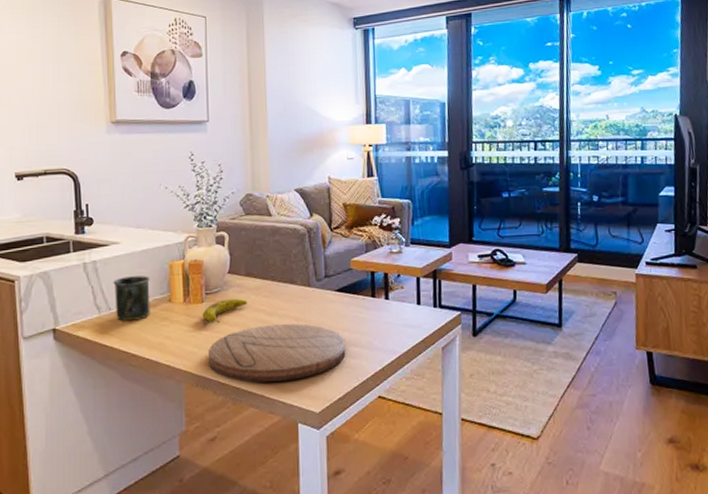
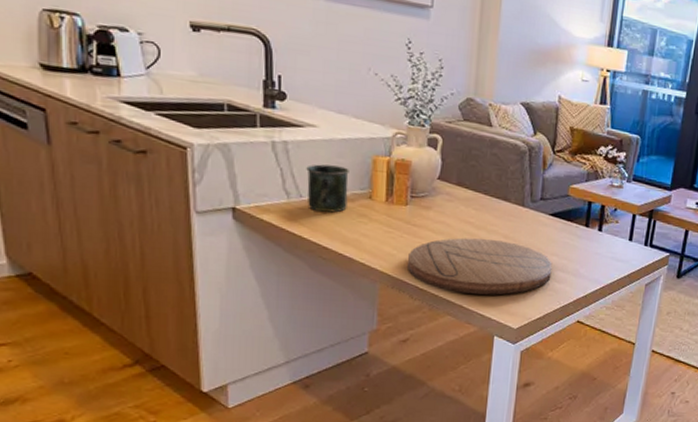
fruit: present [202,298,248,323] -> none [405,205,457,228]

